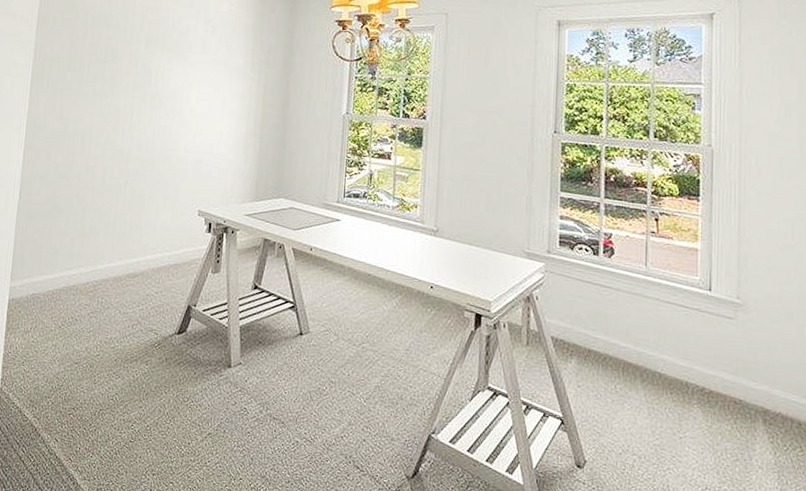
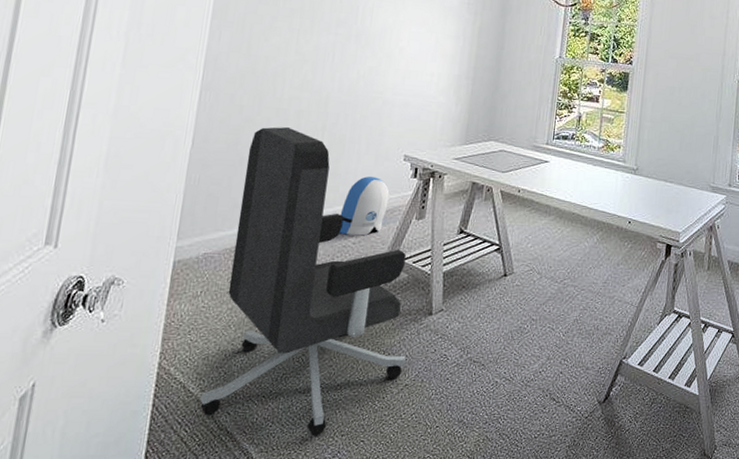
office chair: none [33,182,207,472] -> present [200,126,406,436]
sun visor: none [143,230,186,286] -> present [339,176,390,236]

